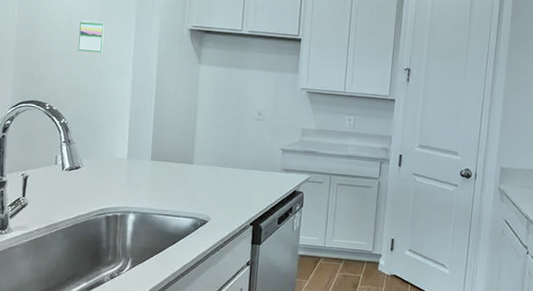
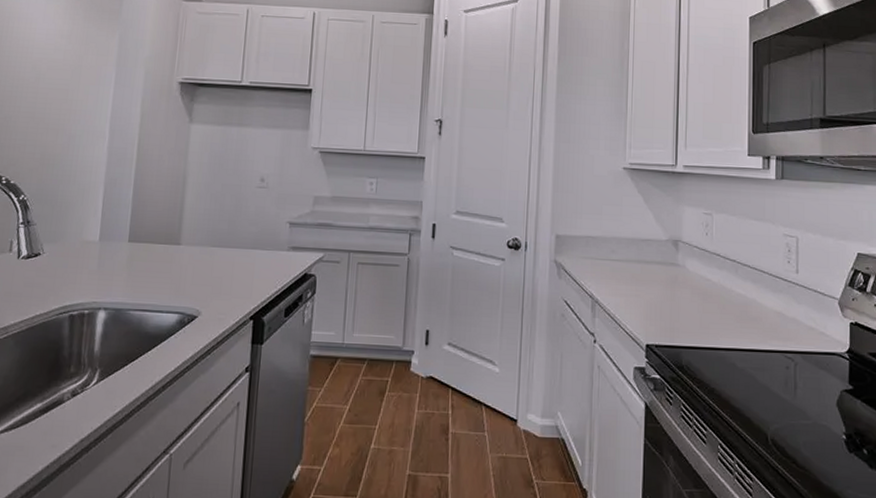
calendar: present [78,20,105,53] -> none [45,76,78,114]

